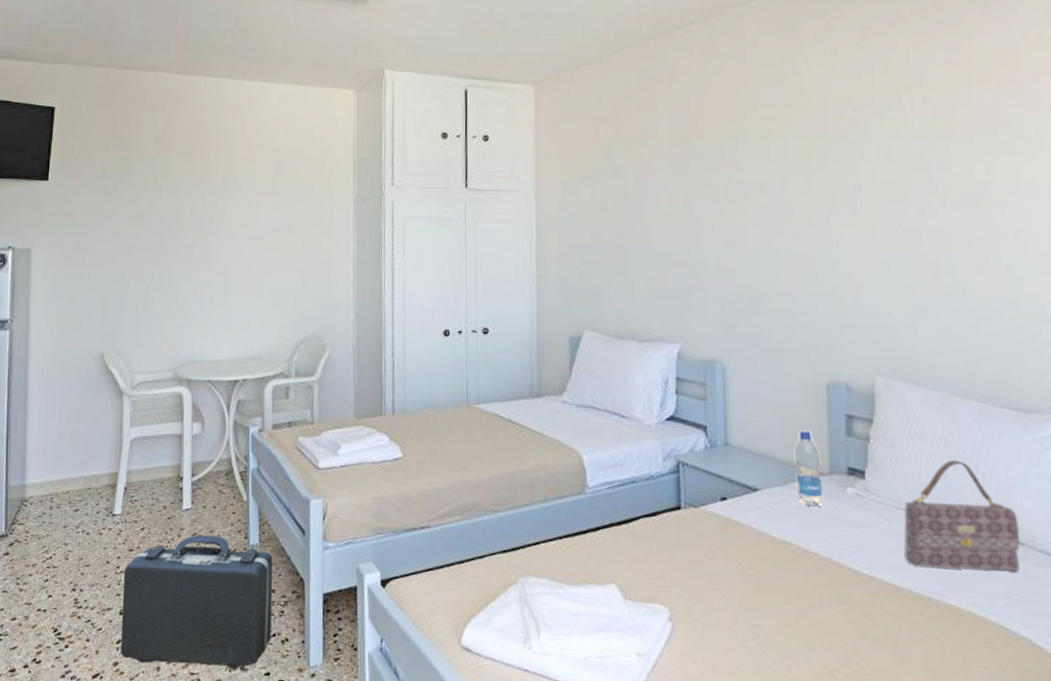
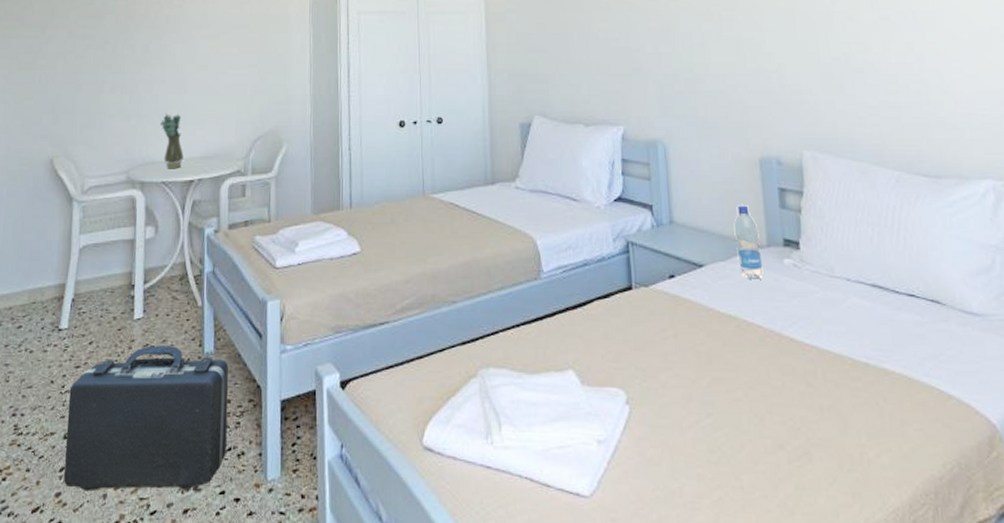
vase: none [205,313,228,369] -> present [159,112,184,169]
handbag: present [904,459,1020,572] -> none [837,226,944,334]

